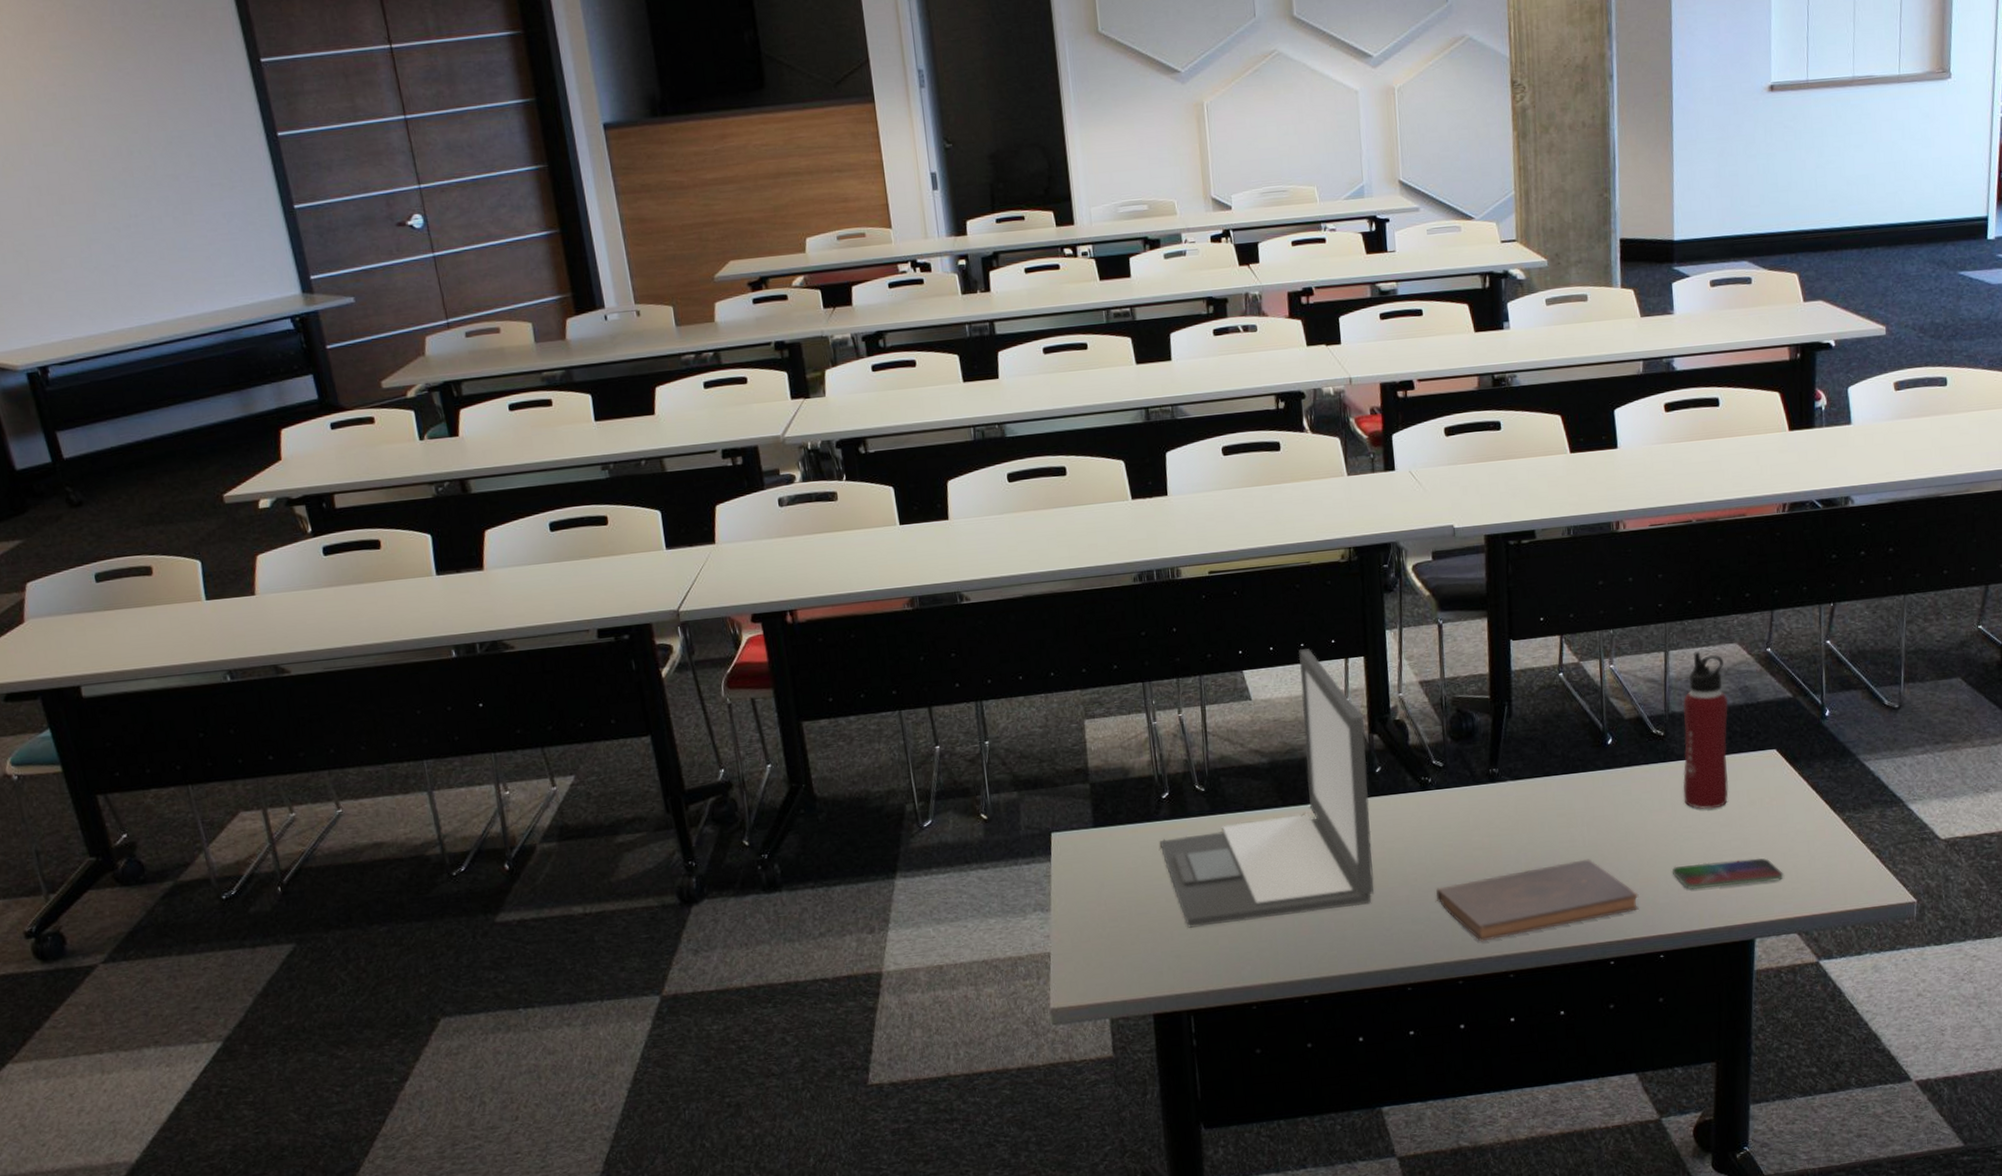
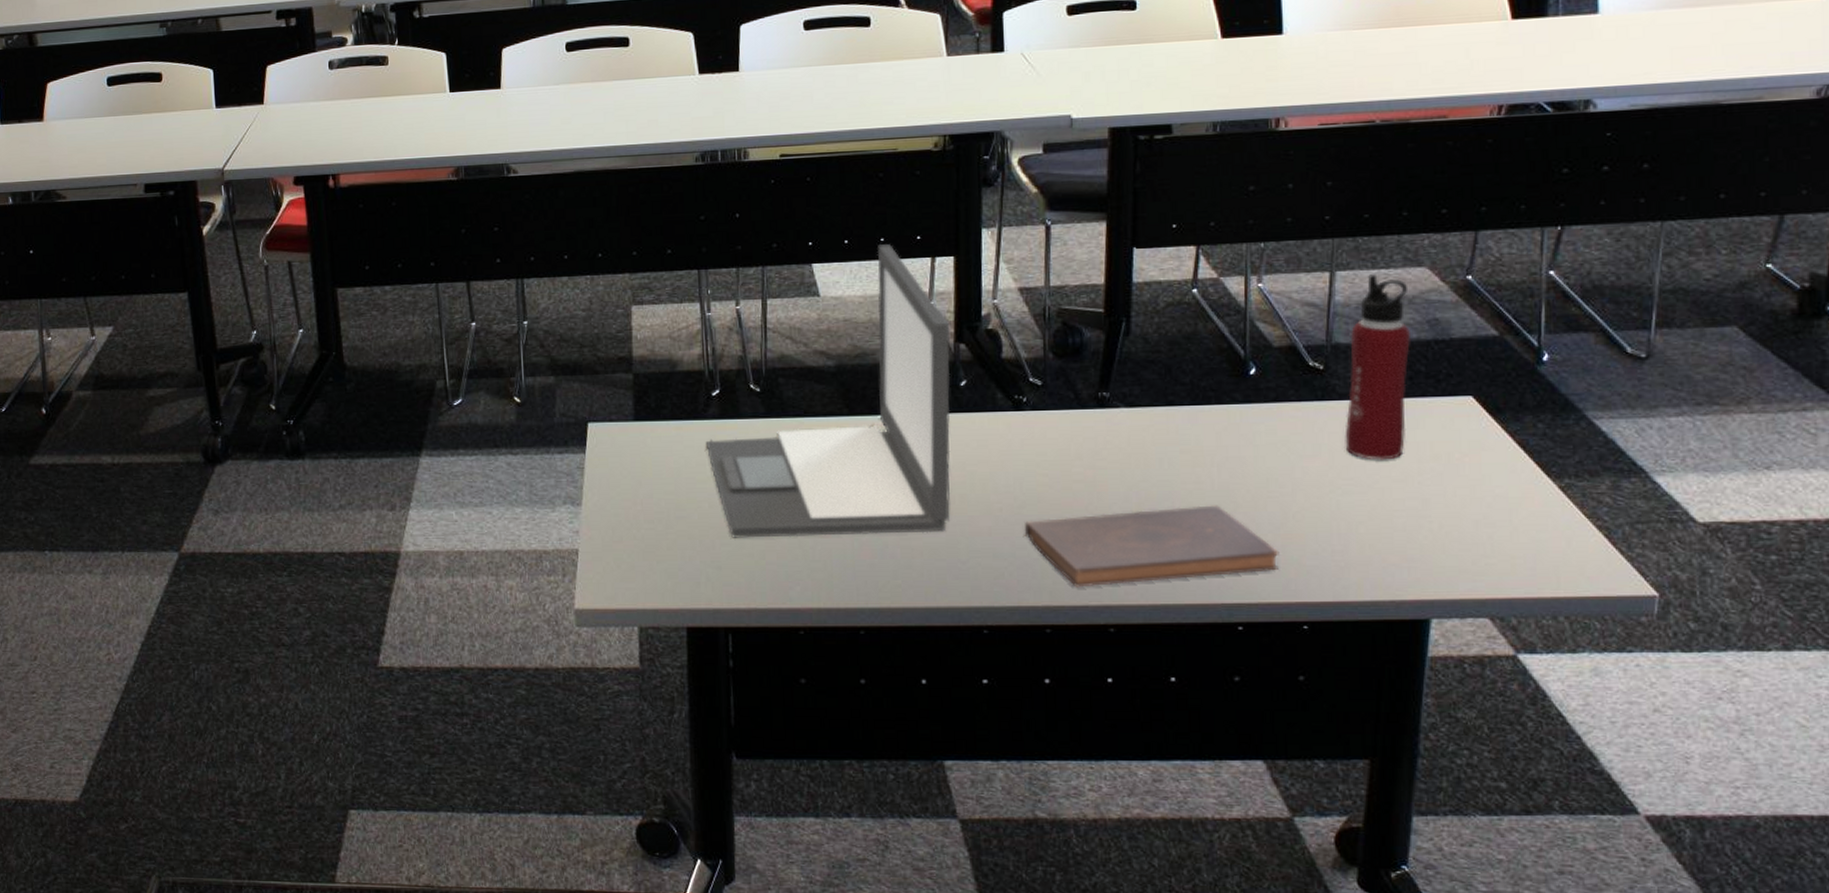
smartphone: present [1672,858,1784,890] -> none [1325,523,1474,554]

